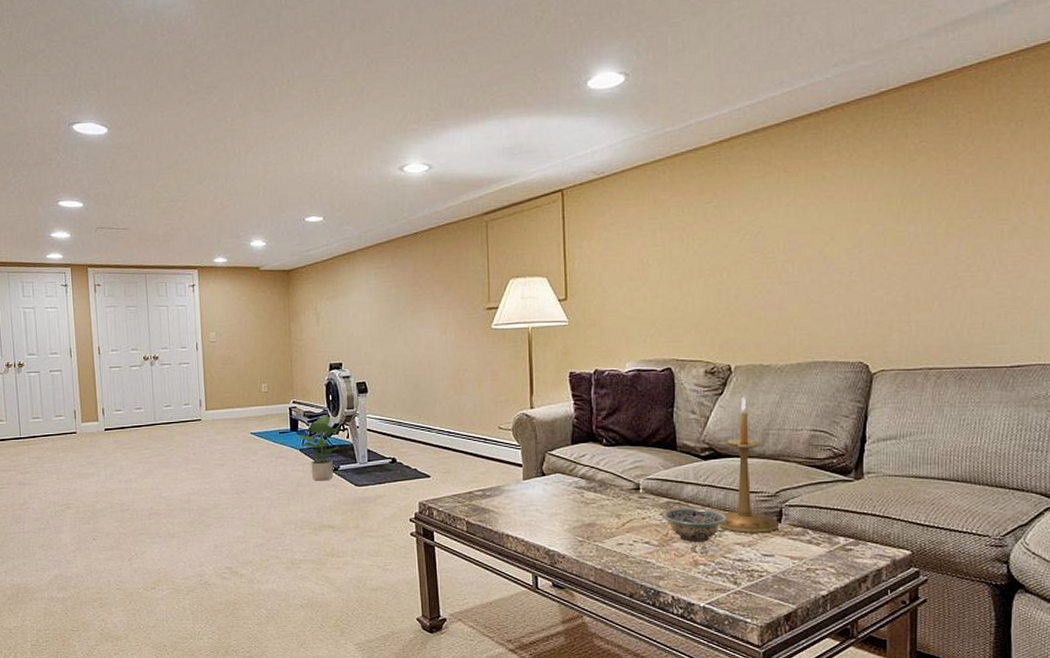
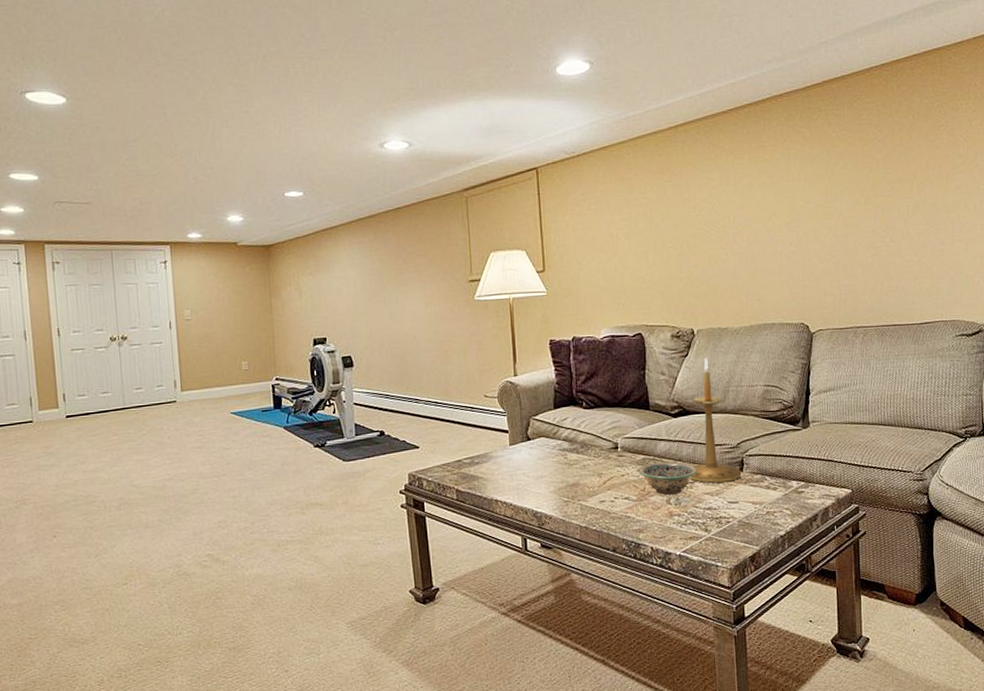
potted plant: present [295,415,344,481] -> none [279,391,330,459]

